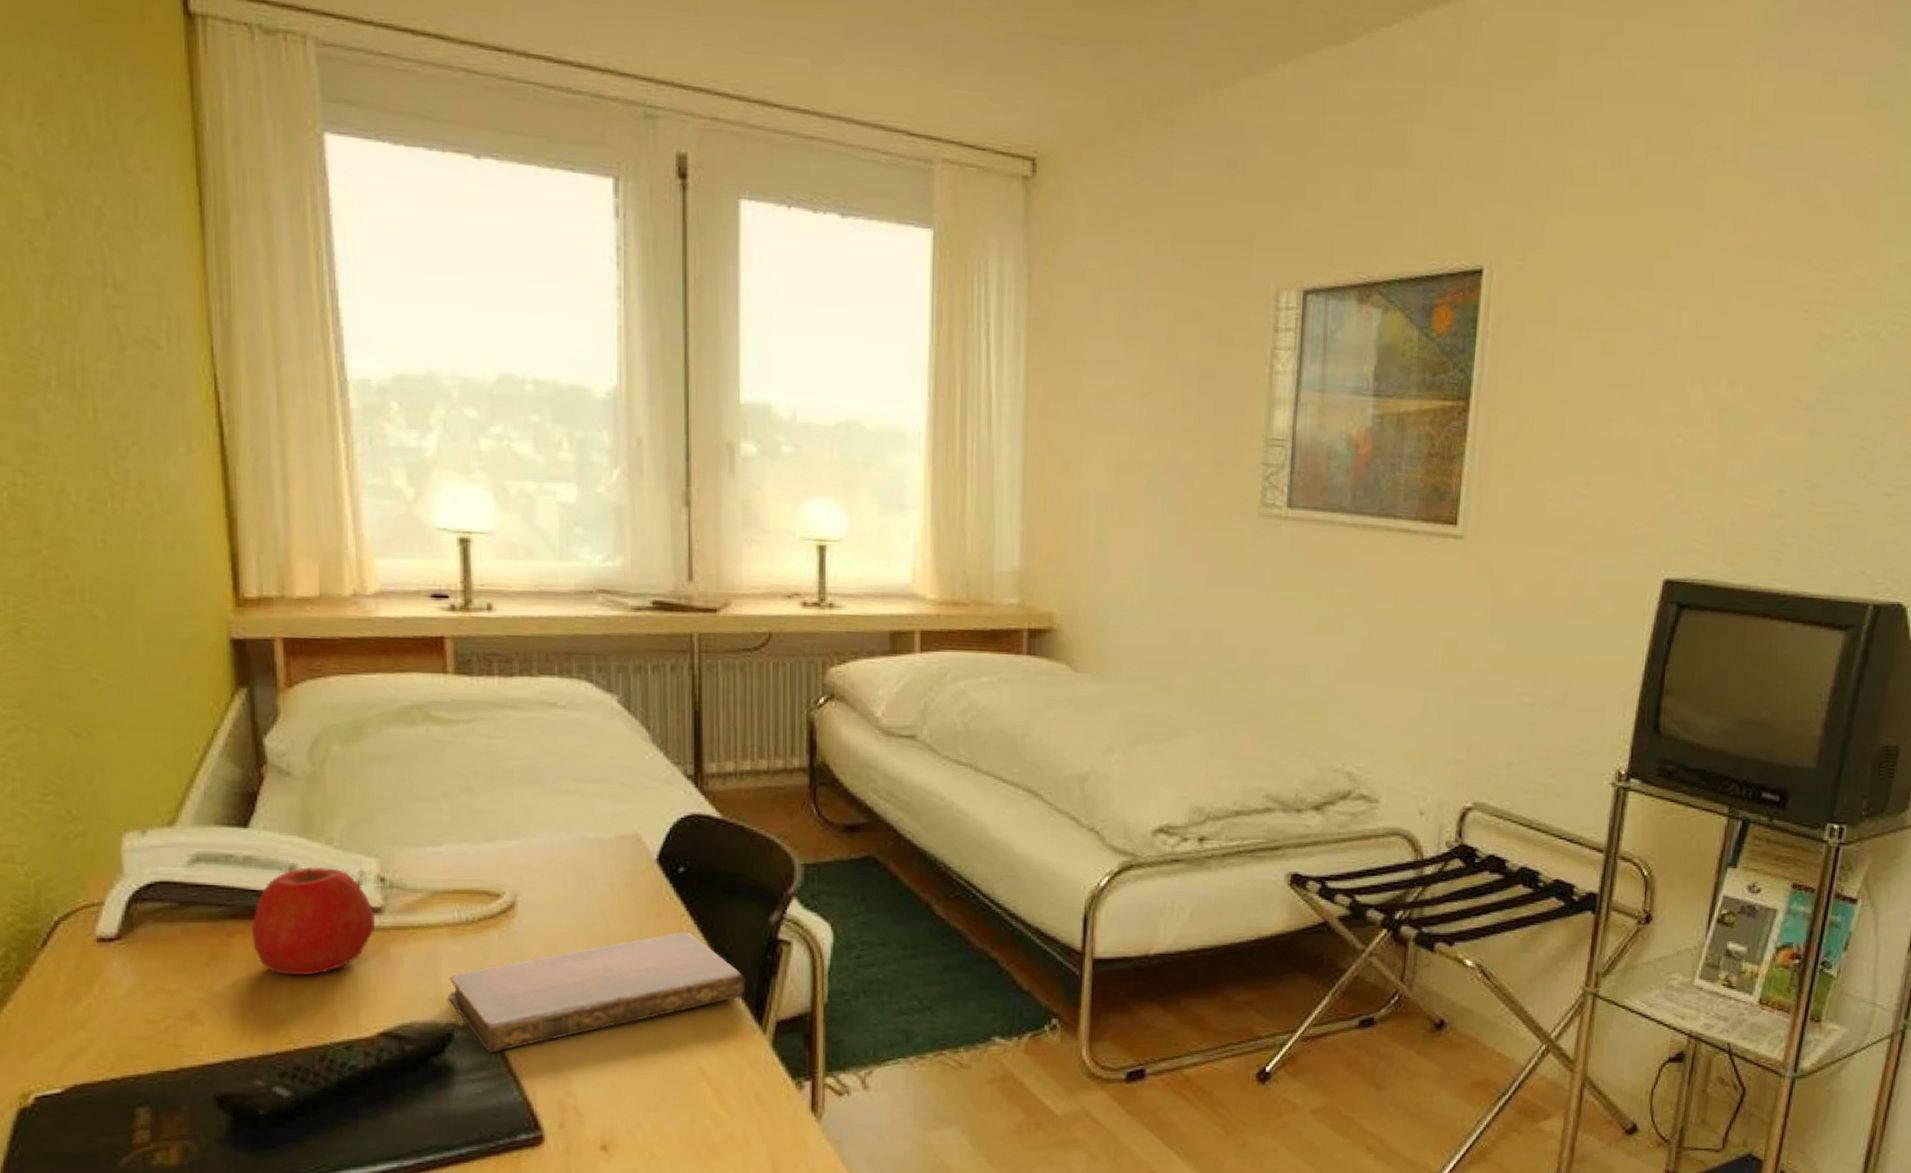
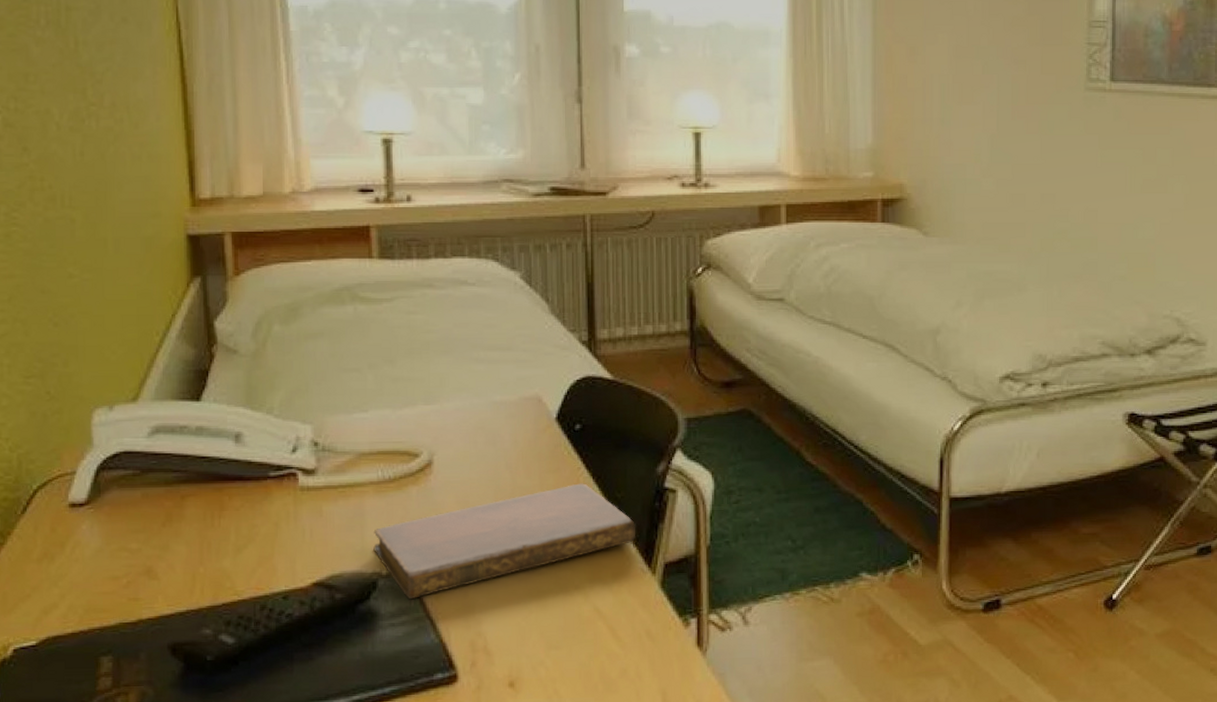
apple: present [251,866,376,976] -> none [202,434,310,533]

